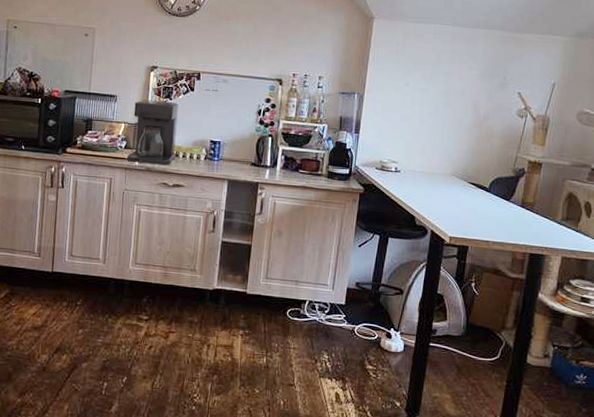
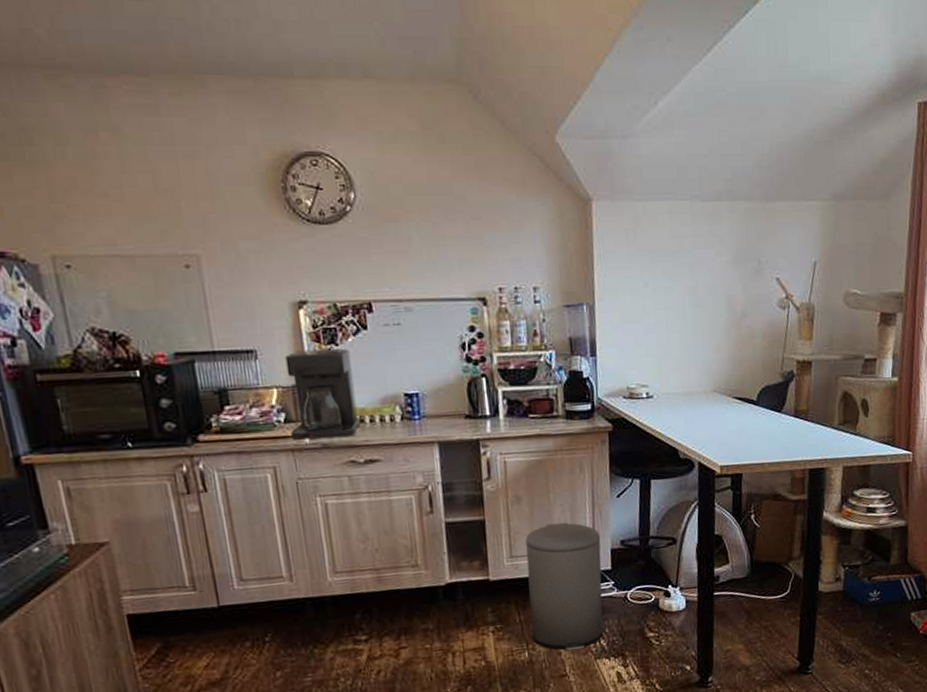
pedal bin: none [271,258,340,366] -> present [525,522,604,651]

